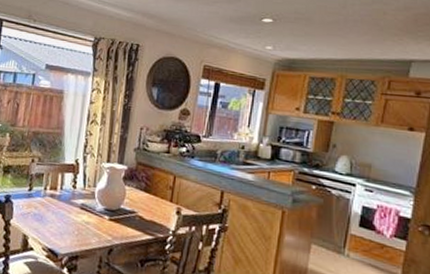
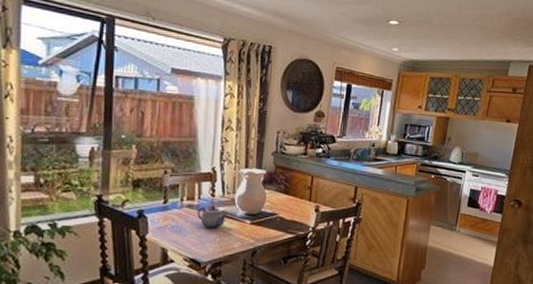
teapot: none [58,197,87,221] -> present [197,206,228,229]

